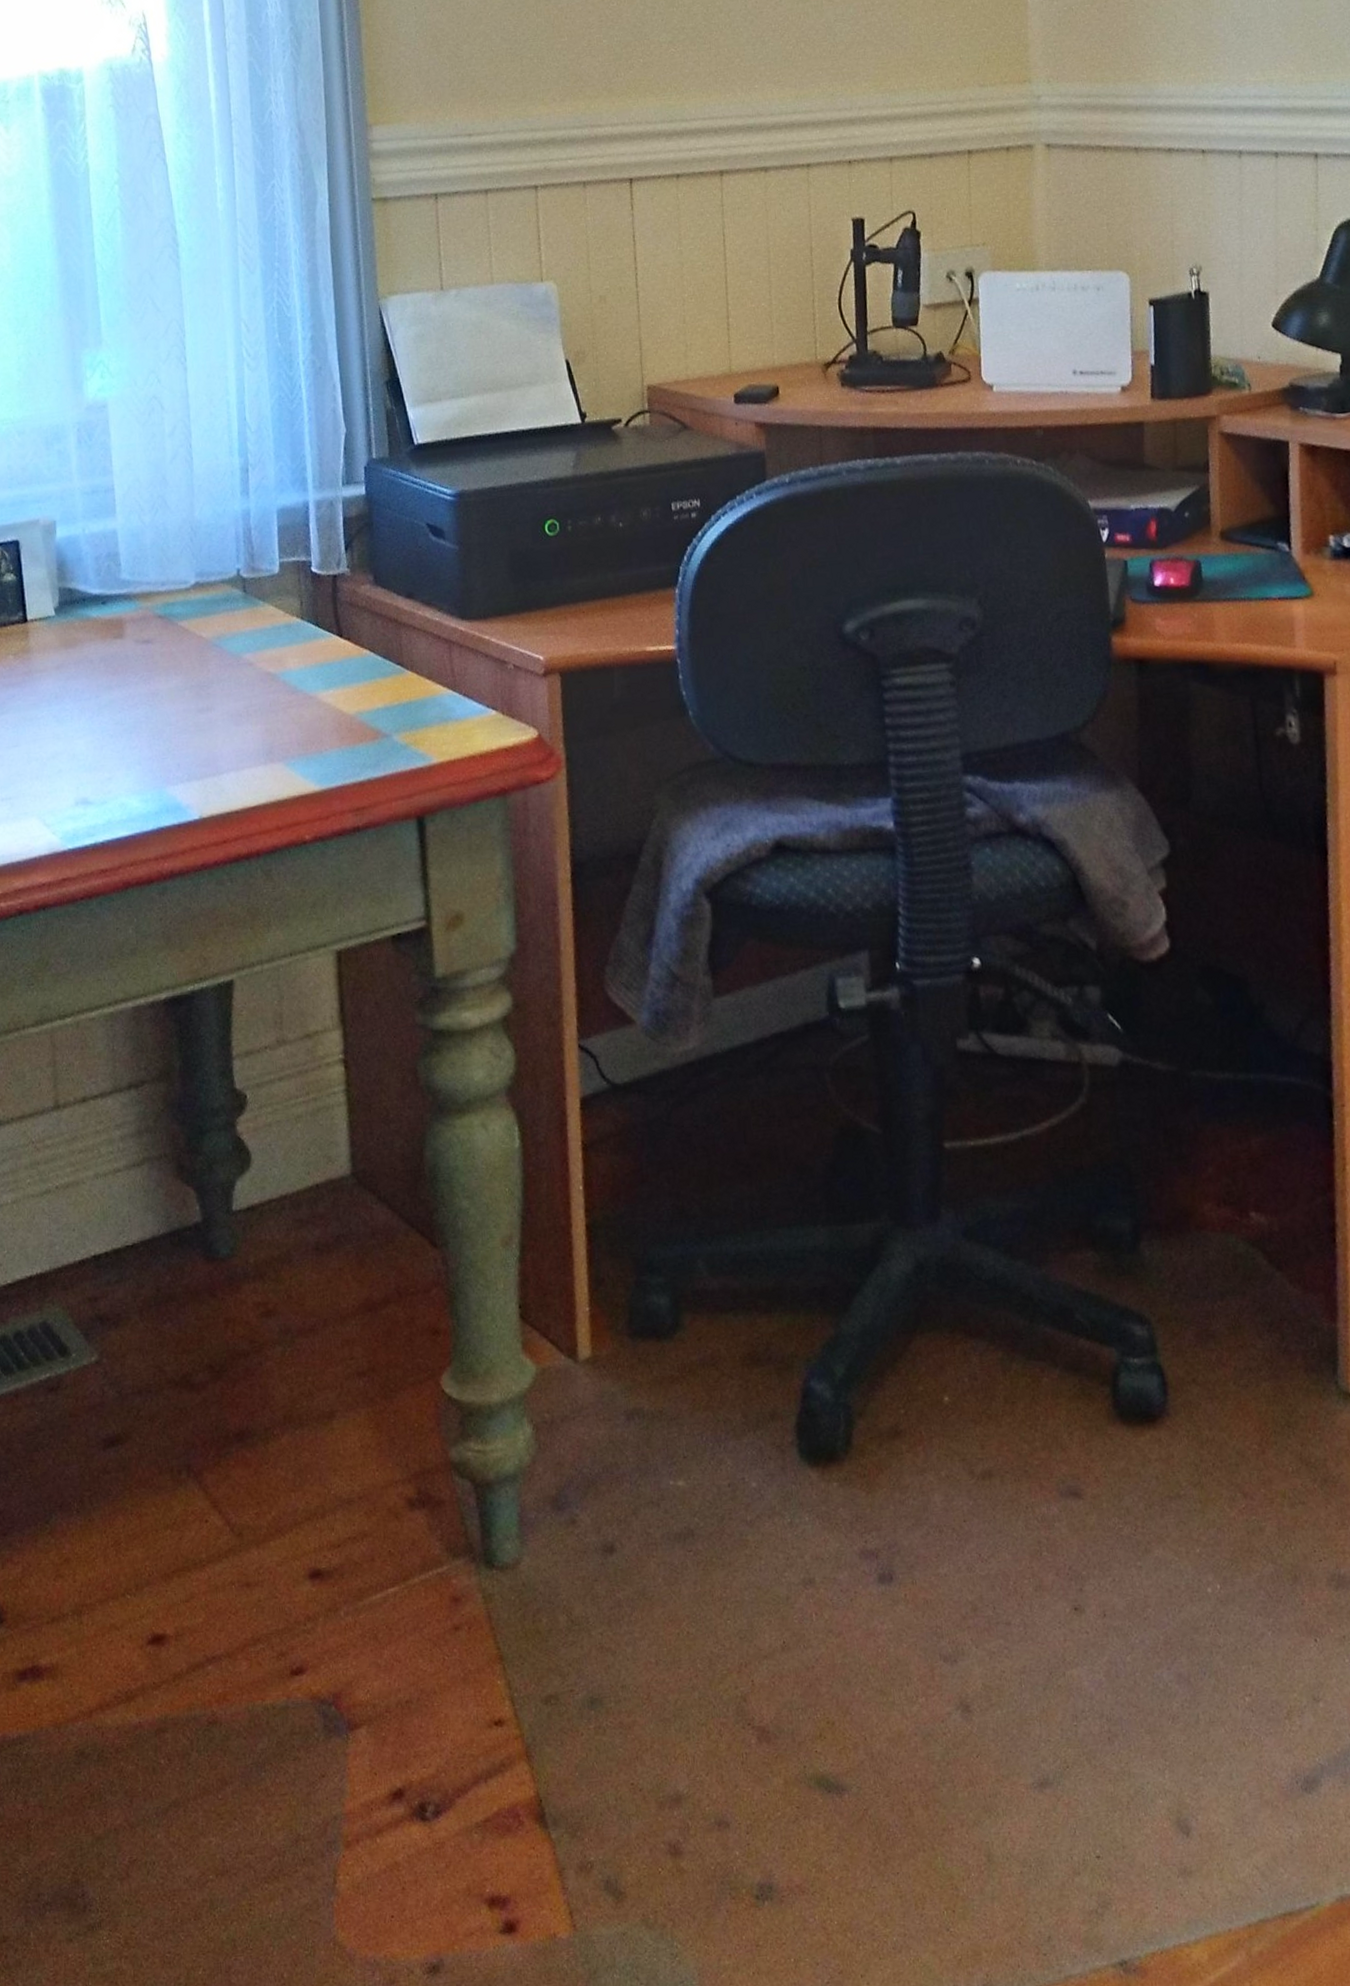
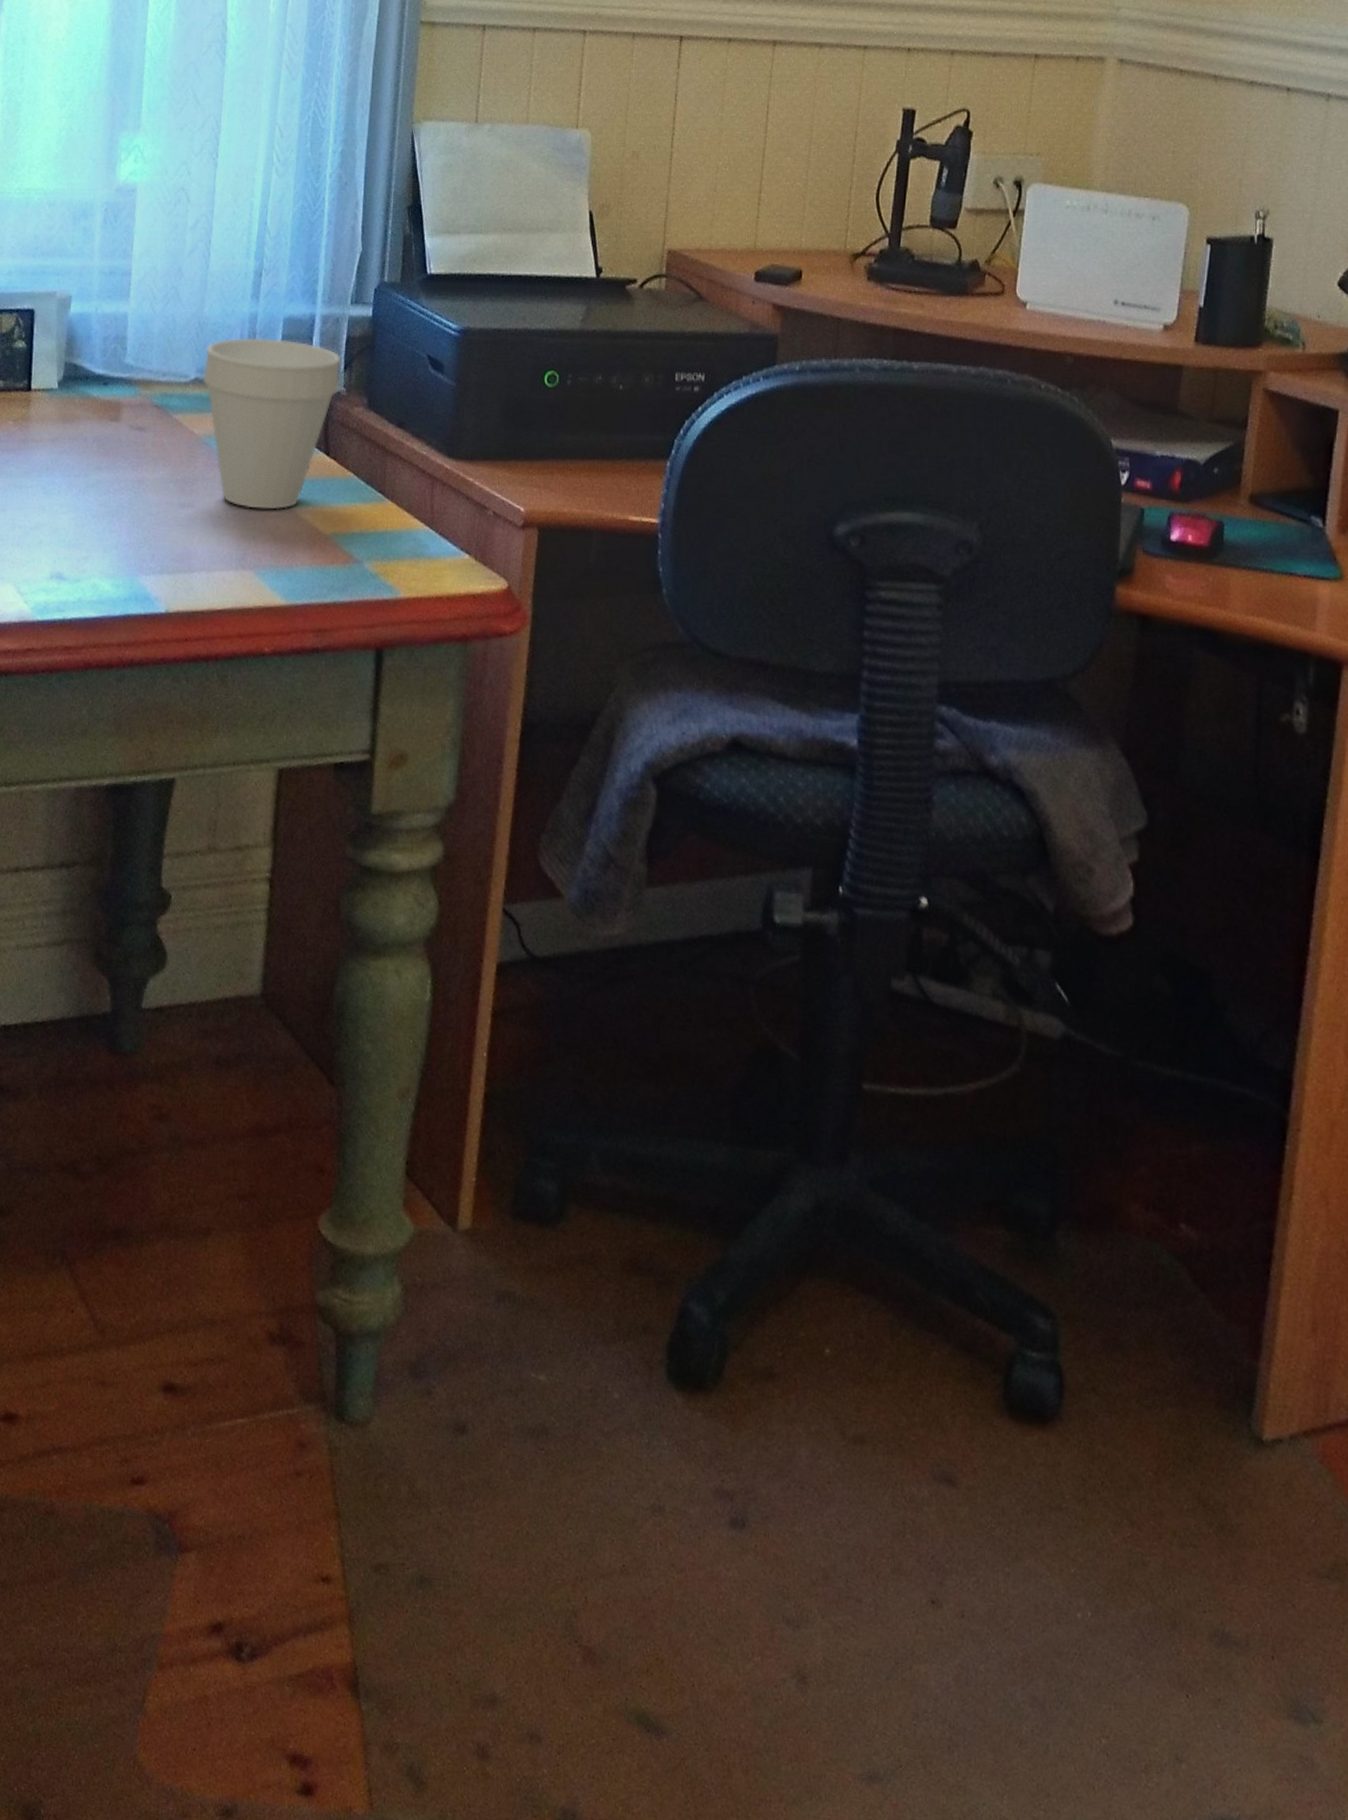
cup: none [202,530,344,702] -> present [203,337,341,510]

